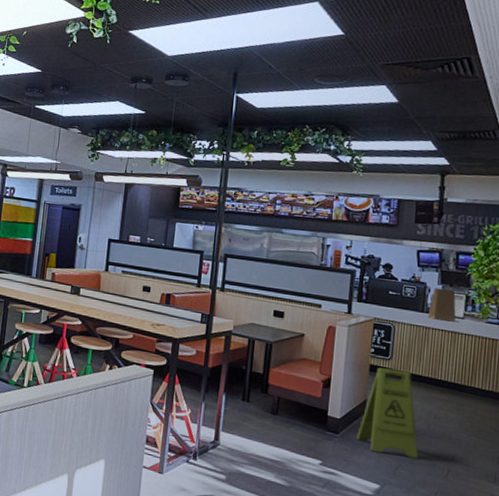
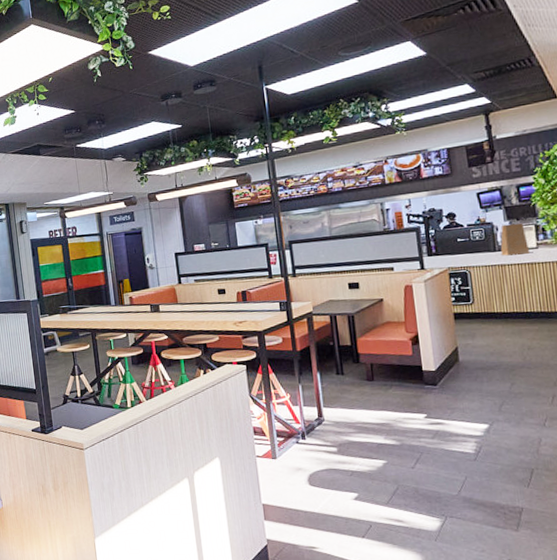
warning sign: present [356,367,418,459] -> none [455,311,520,395]

